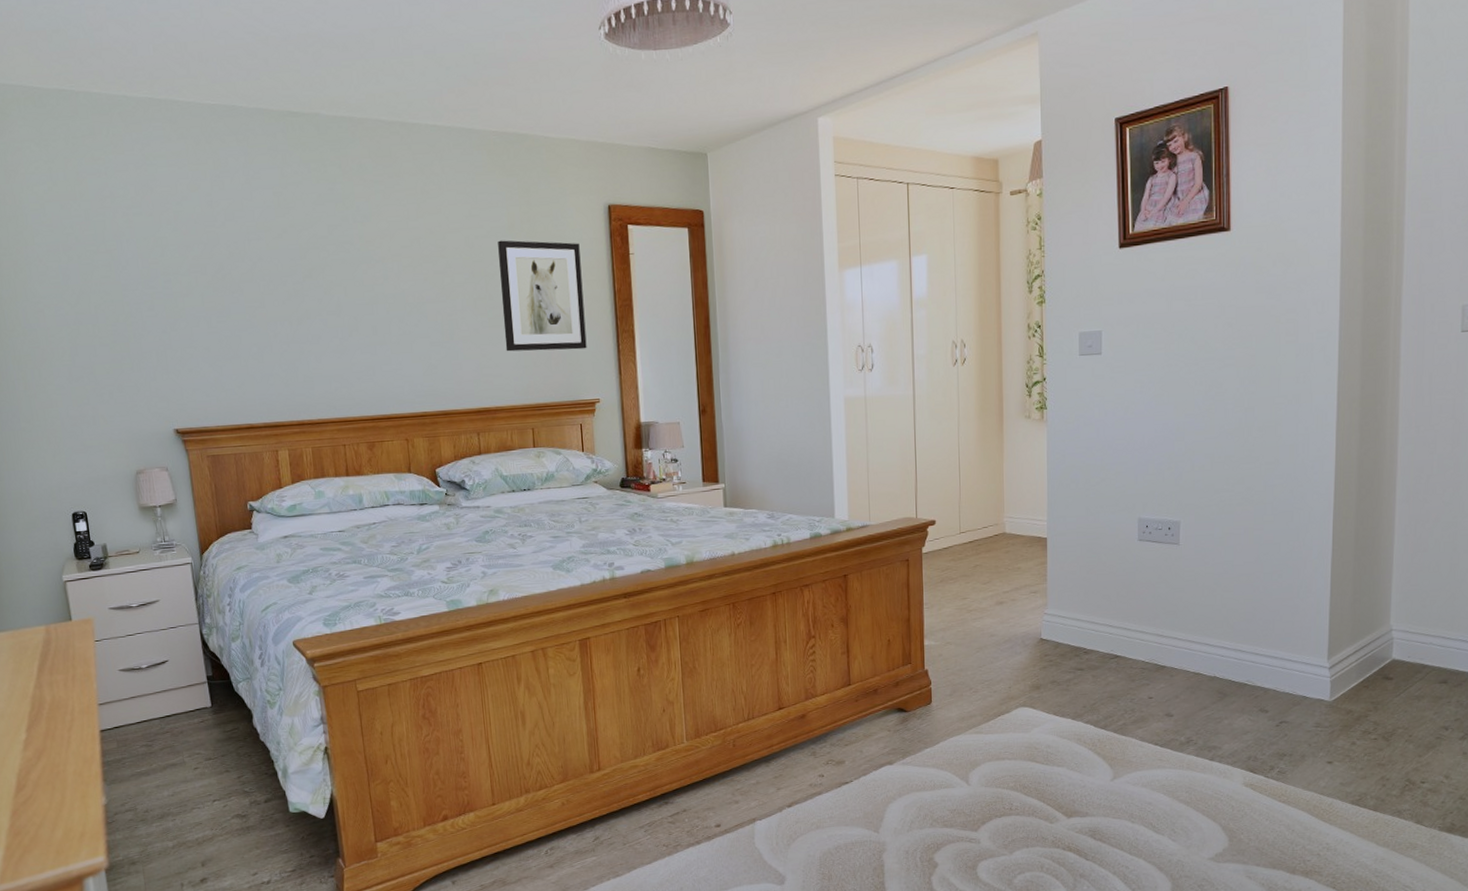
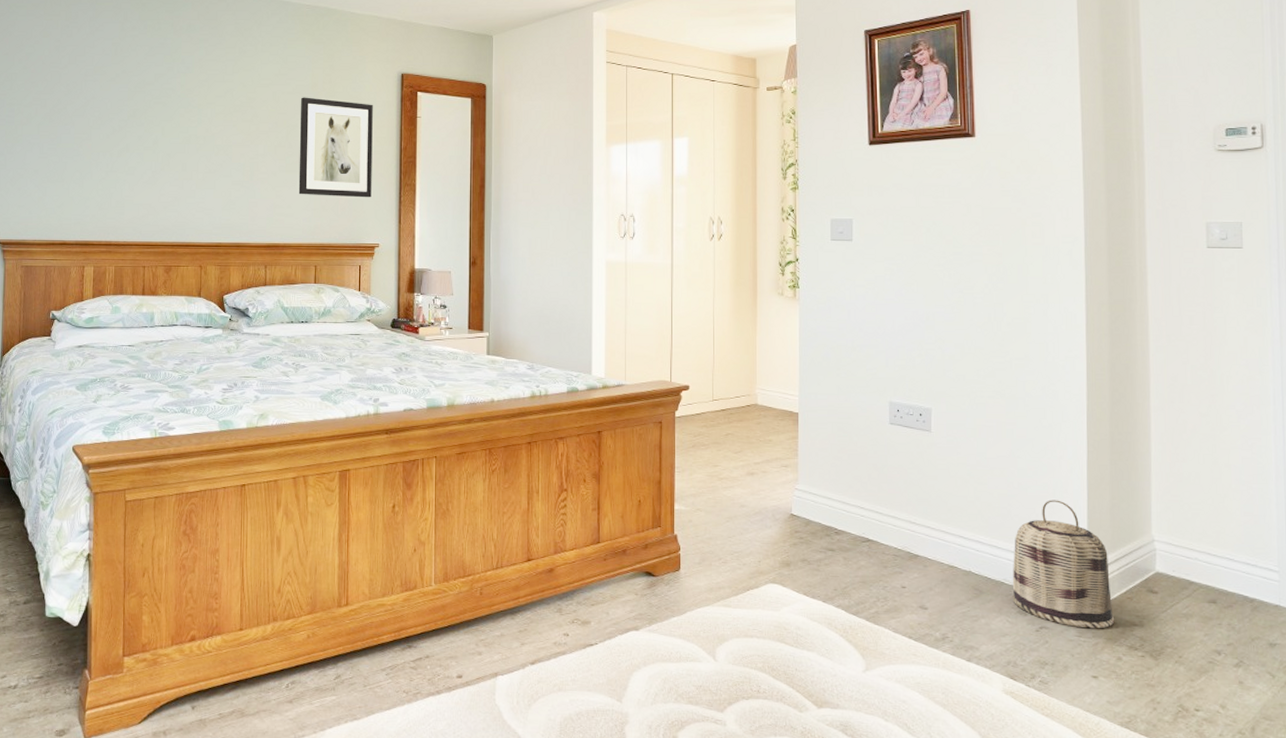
basket: none [1255,600,1351,719] -> present [1012,500,1115,629]

